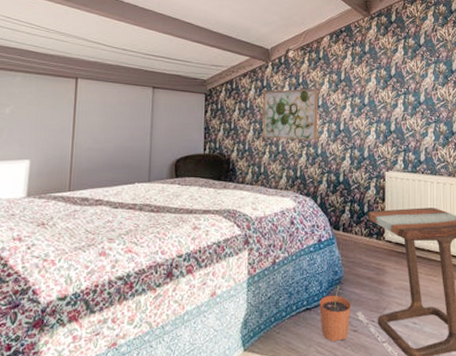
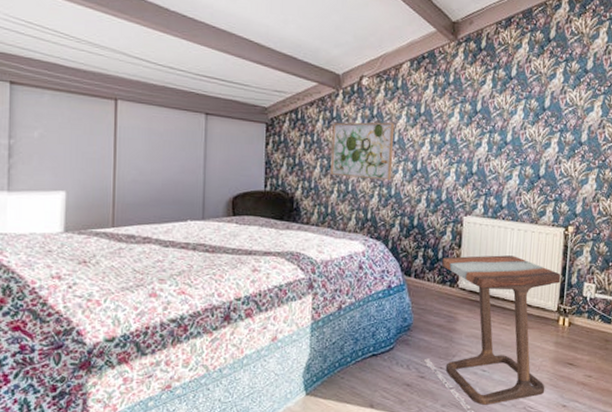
plant pot: present [319,286,352,342] -> none [386,333,420,388]

